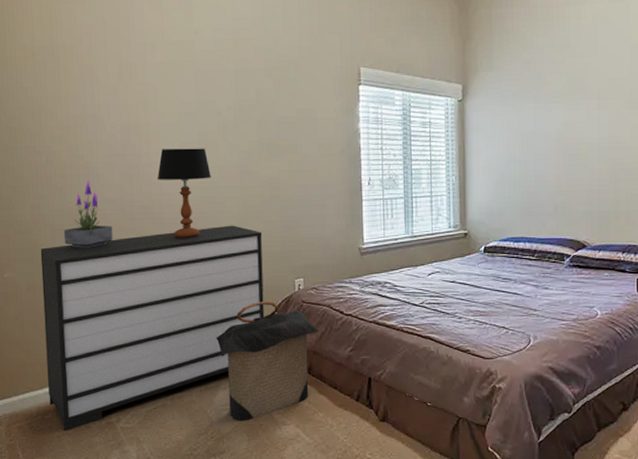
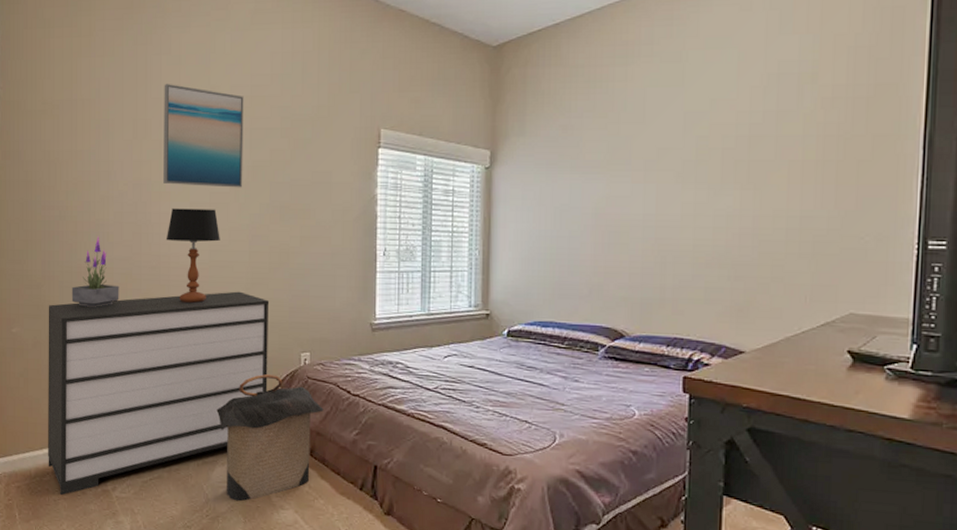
wall art: none [147,29,231,127] -> present [163,84,244,188]

